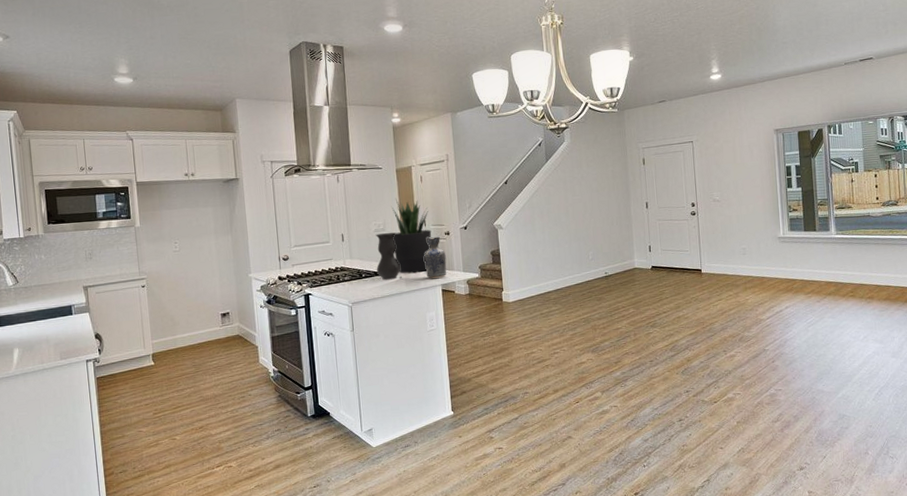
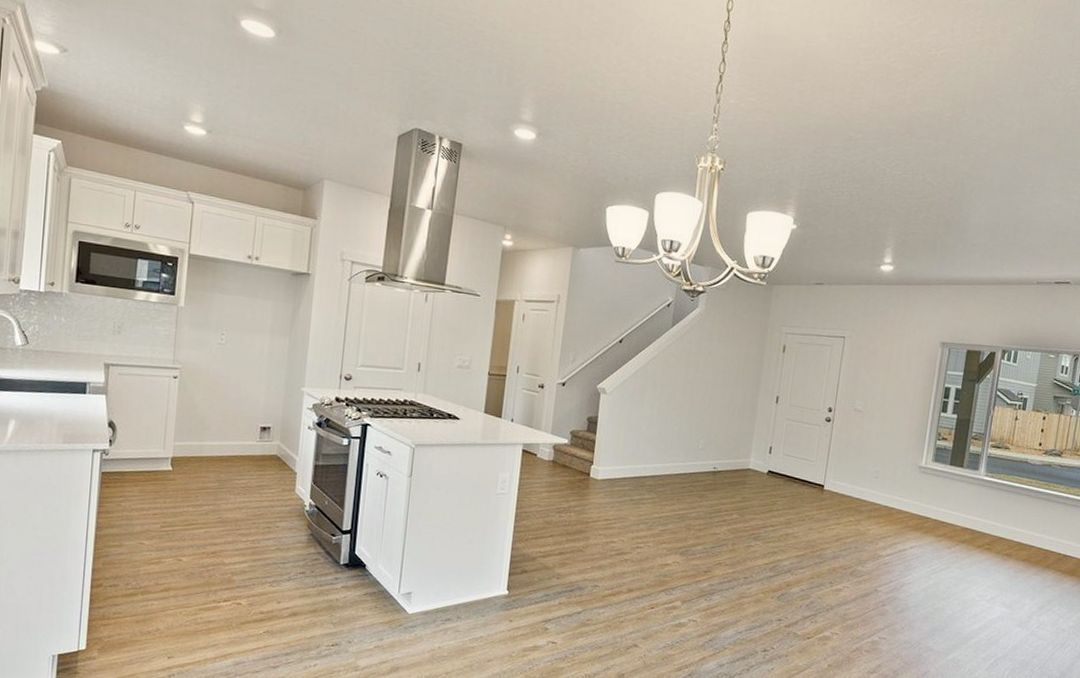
vase: present [375,233,401,280] -> none [451,371,482,427]
planter: present [391,199,432,274] -> none [475,334,525,425]
ceramic jug: present [424,236,447,279] -> none [508,386,535,436]

